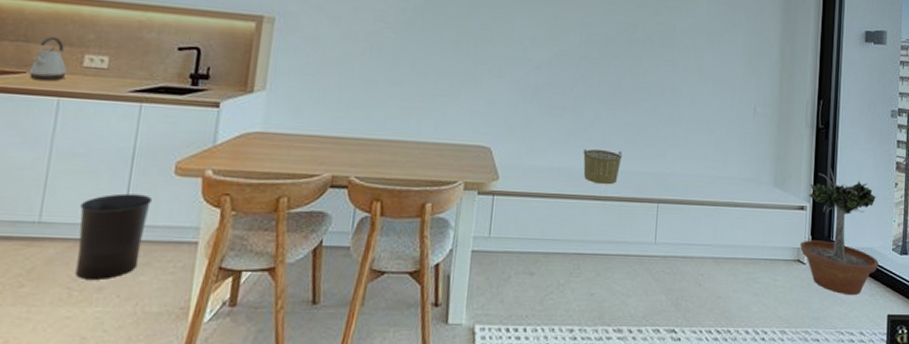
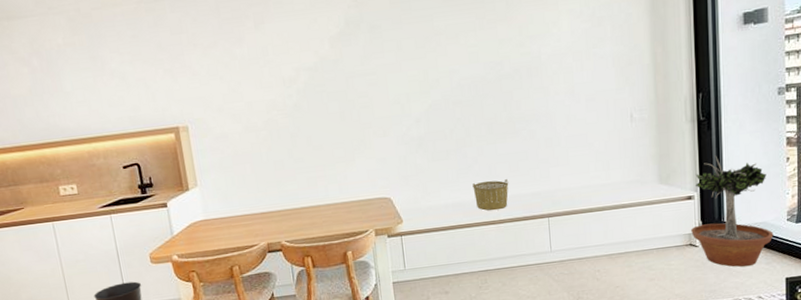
kettle: present [28,36,67,82] -> none [24,177,52,213]

